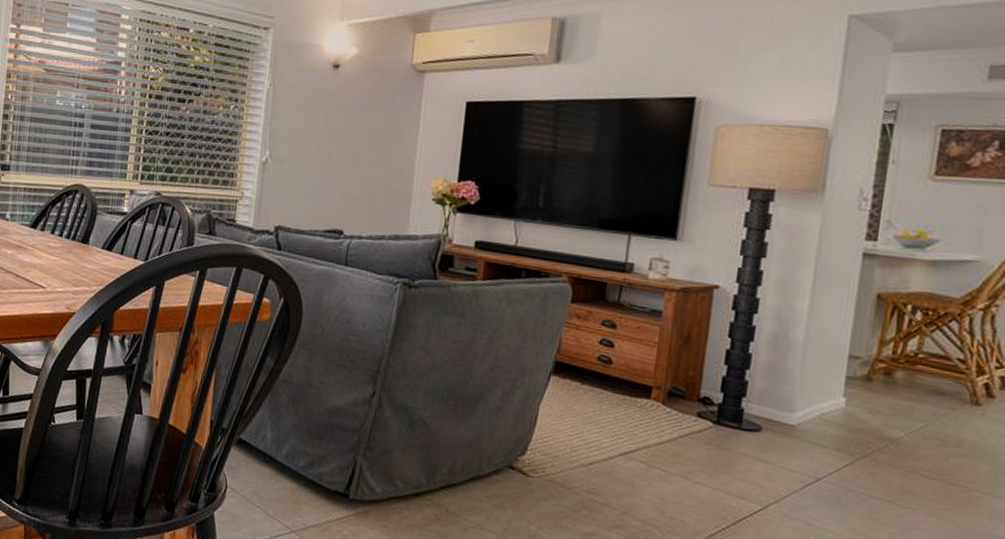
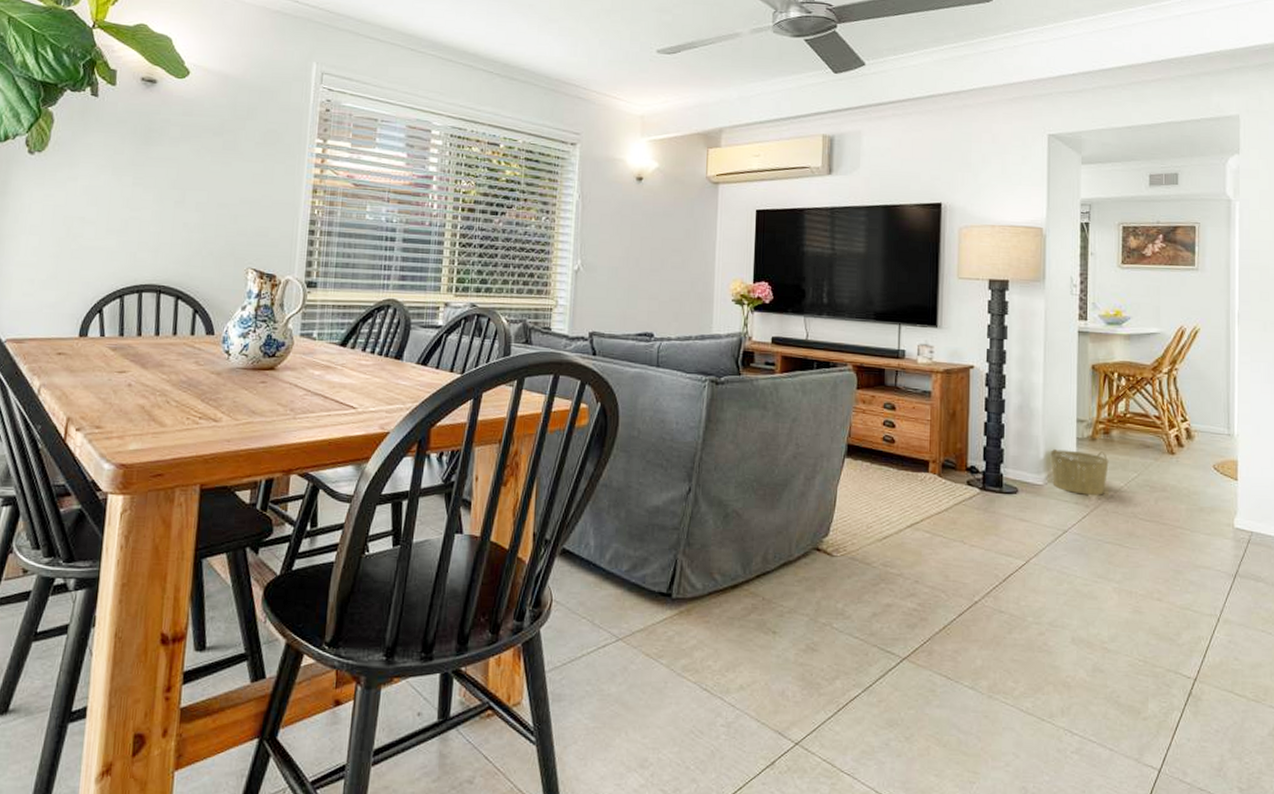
basket: none [808,385,887,444] -> present [1050,448,1109,495]

